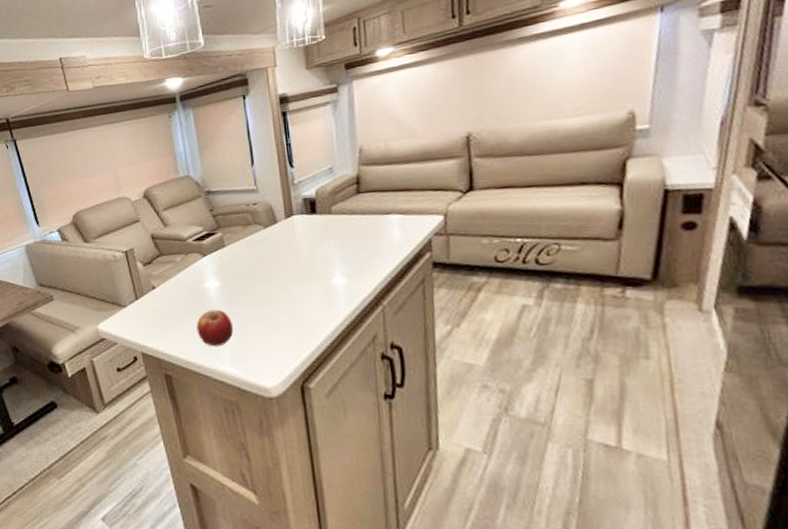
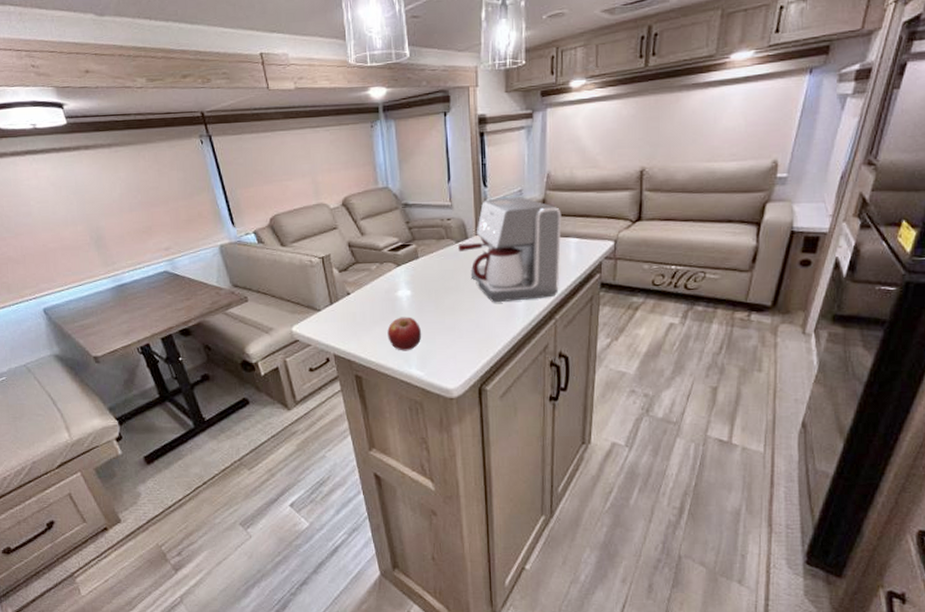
coffee maker: none [267,174,384,291] -> present [458,197,562,303]

